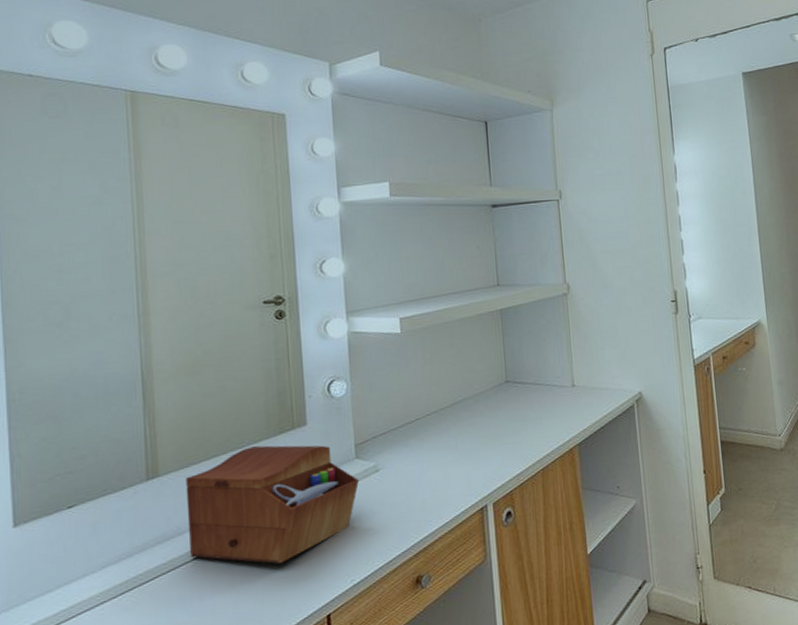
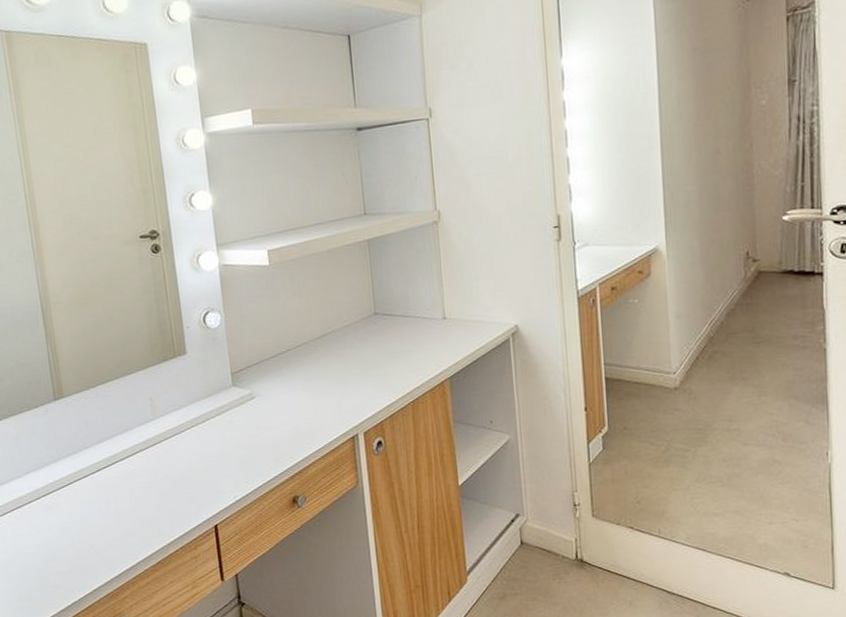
sewing box: present [185,445,359,564] -> none [86,372,236,478]

